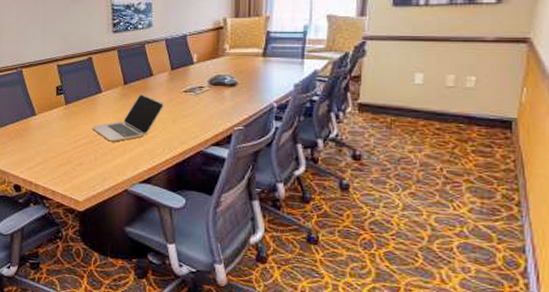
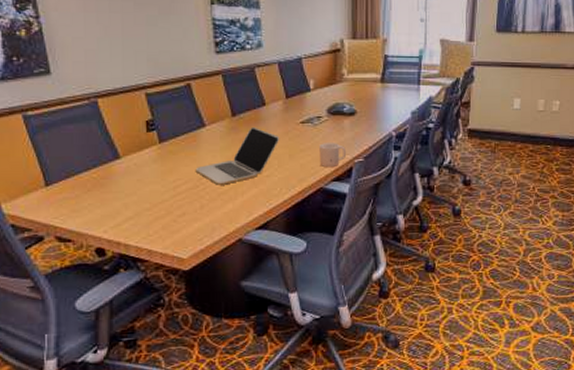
mug: none [200,110,227,133] -> present [319,143,347,168]

